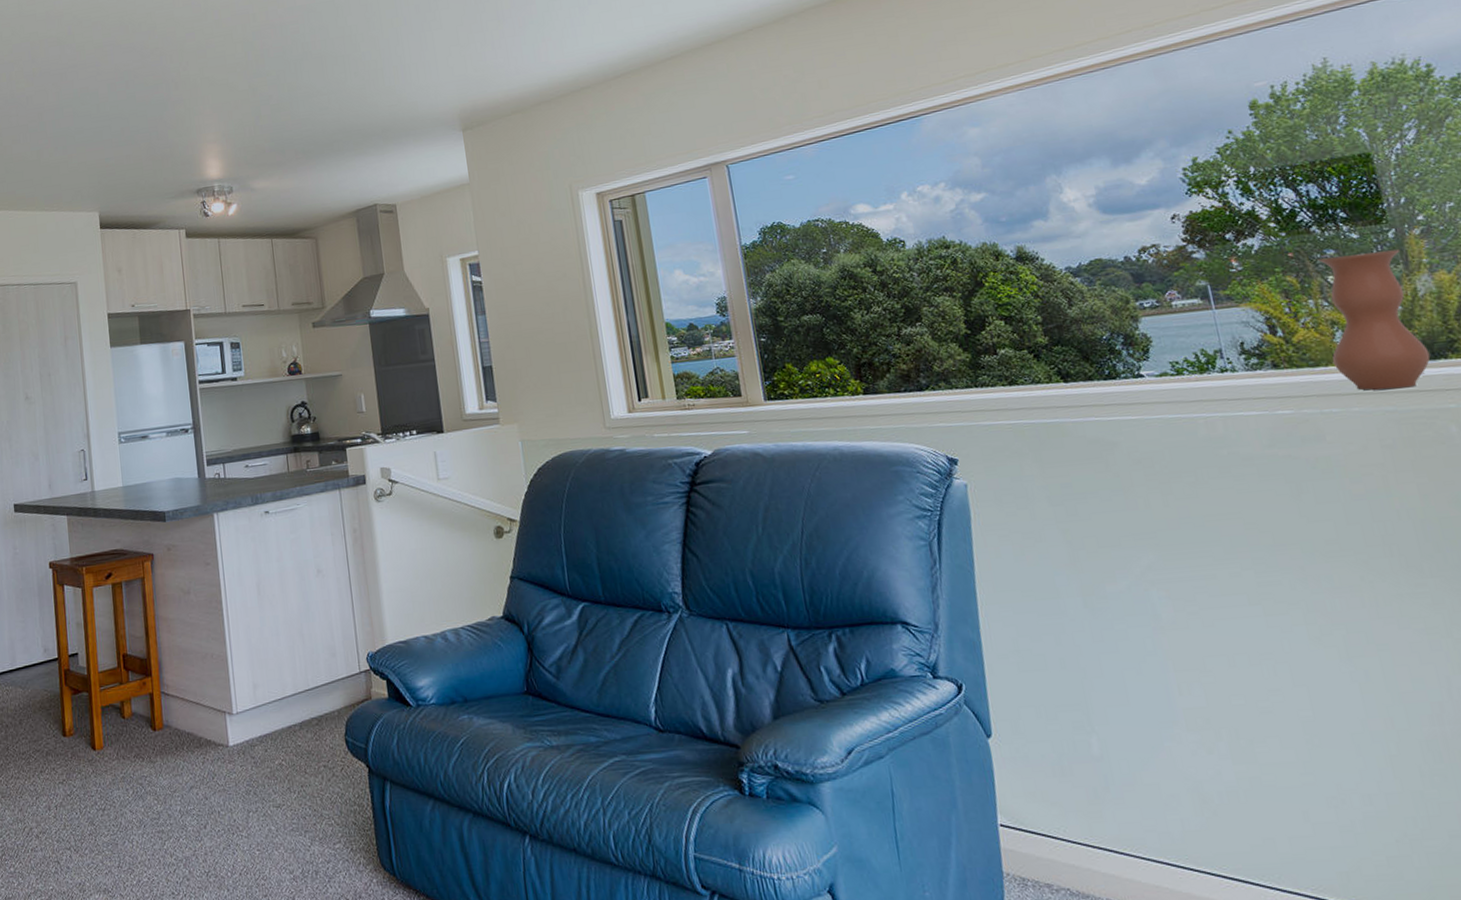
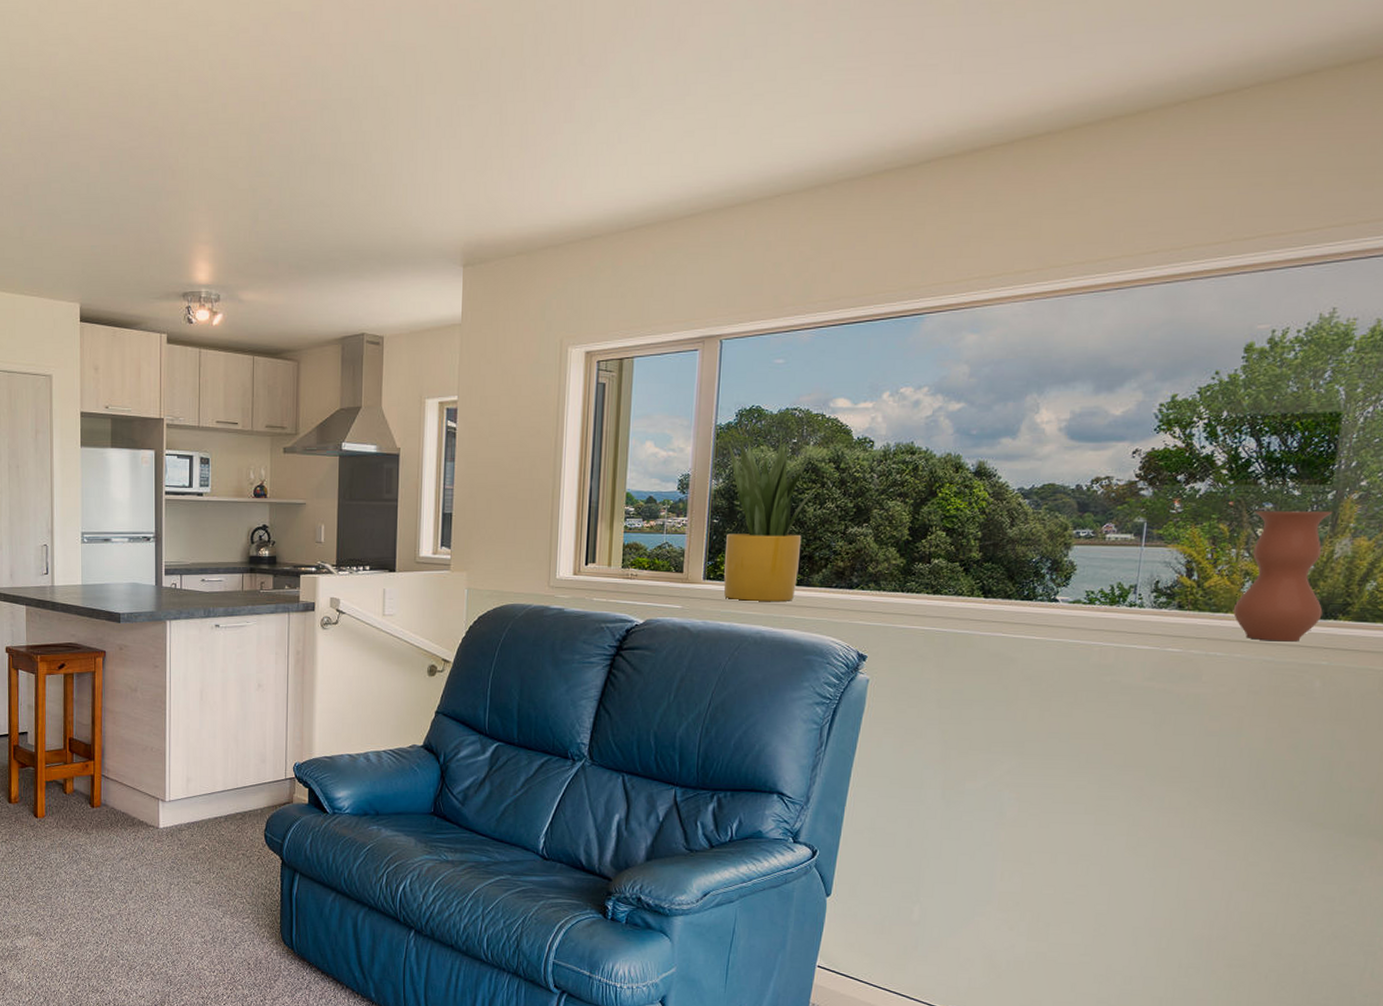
planter: none [758,245,864,418] -> present [723,434,821,601]

